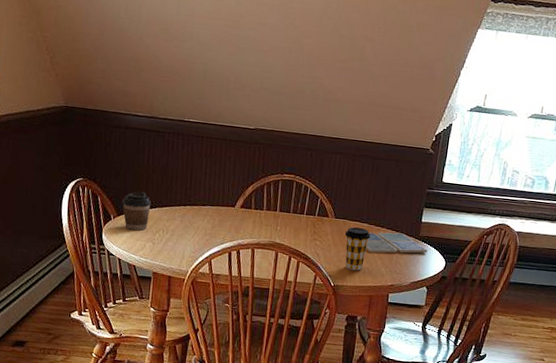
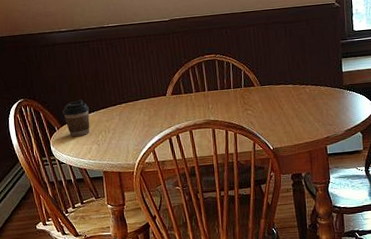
coffee cup: present [345,227,371,271] -> none [273,89,298,131]
drink coaster: present [366,232,427,254] -> none [295,86,354,111]

